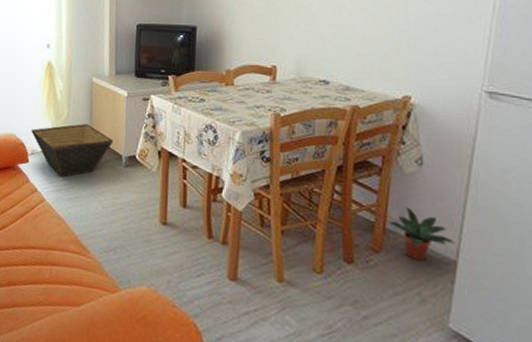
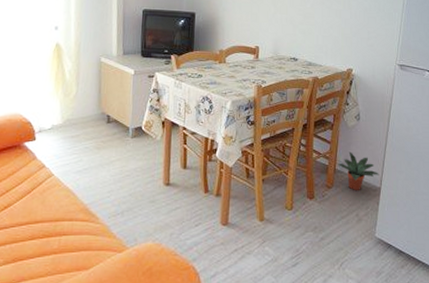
basket: present [31,123,114,177] -> none [38,100,121,152]

